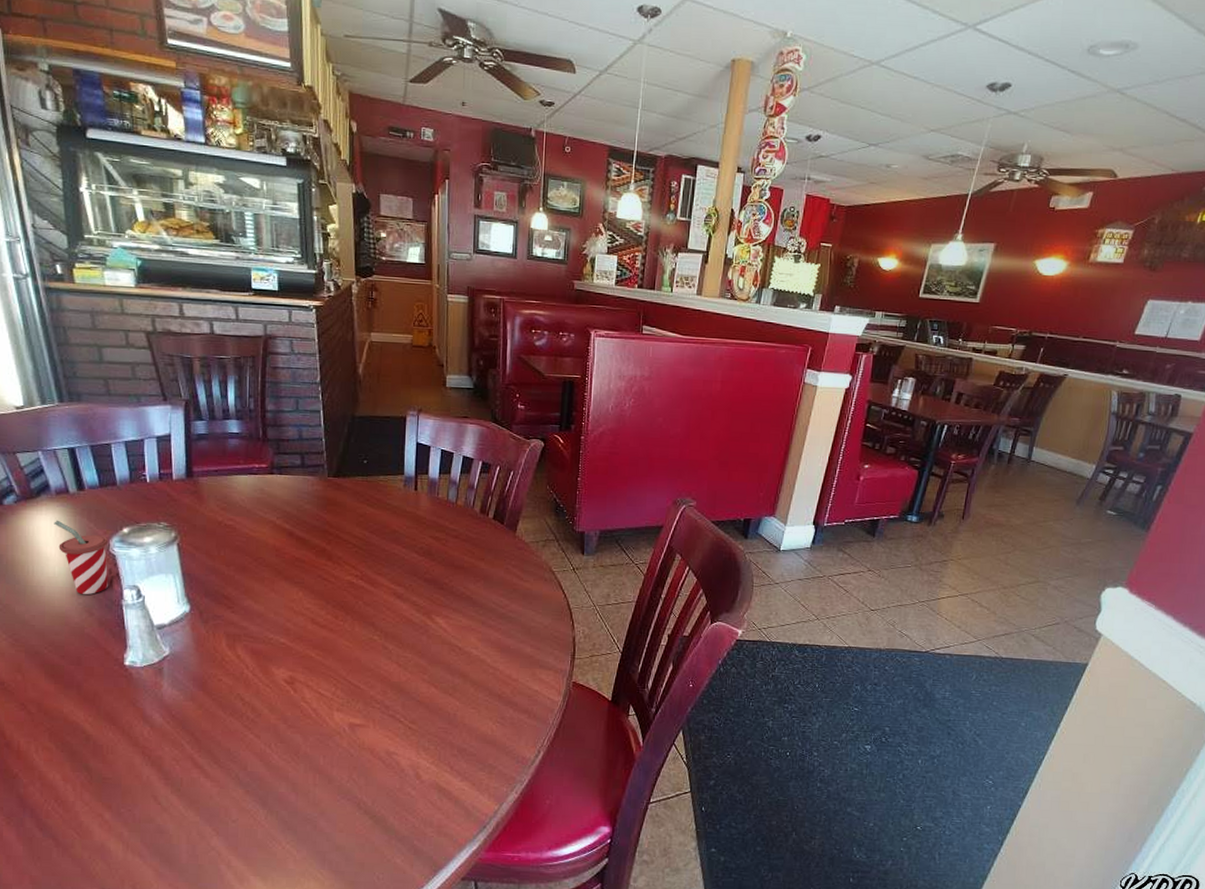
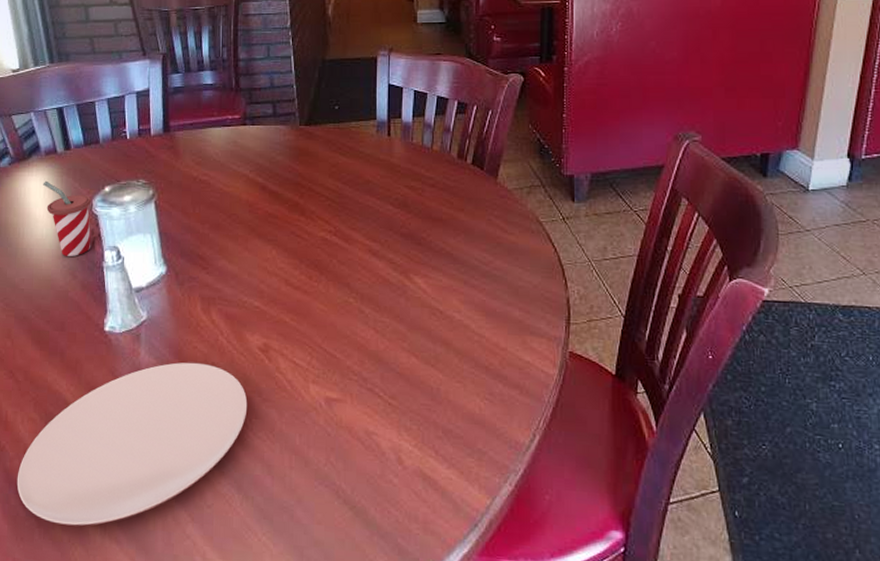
plate: none [32,693,273,844] -> present [16,362,248,527]

